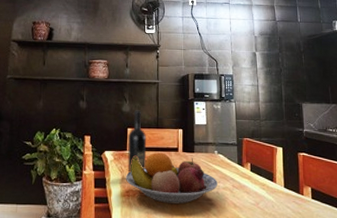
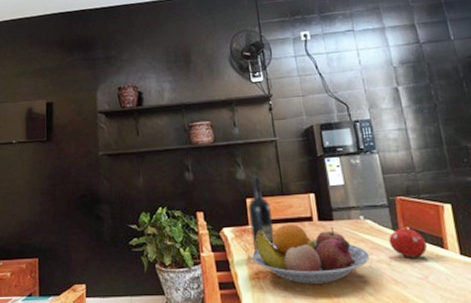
fruit: none [234,162,262,188] -> present [389,227,428,258]

